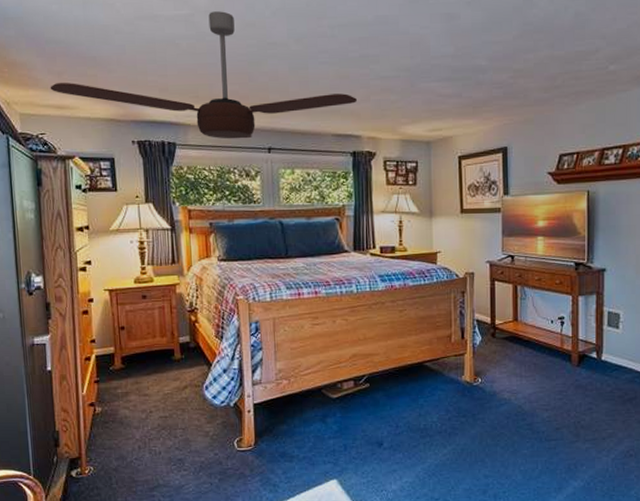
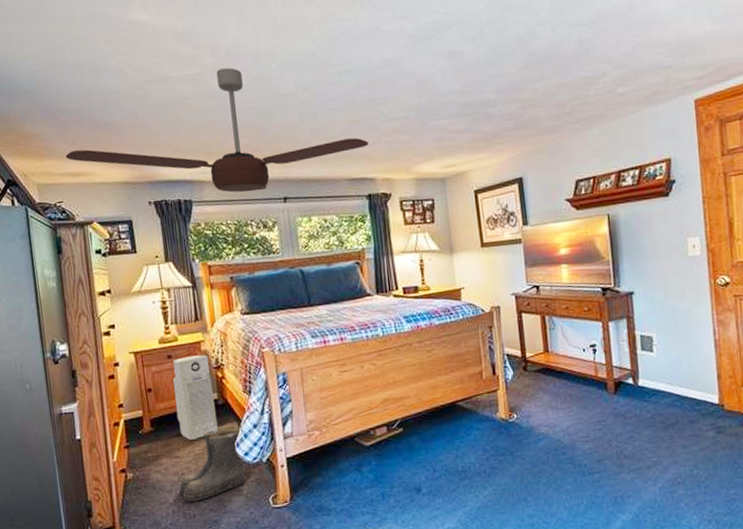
boots: none [145,369,214,439] -> present [178,426,247,502]
air purifier: none [146,297,189,379] -> present [172,355,219,440]

